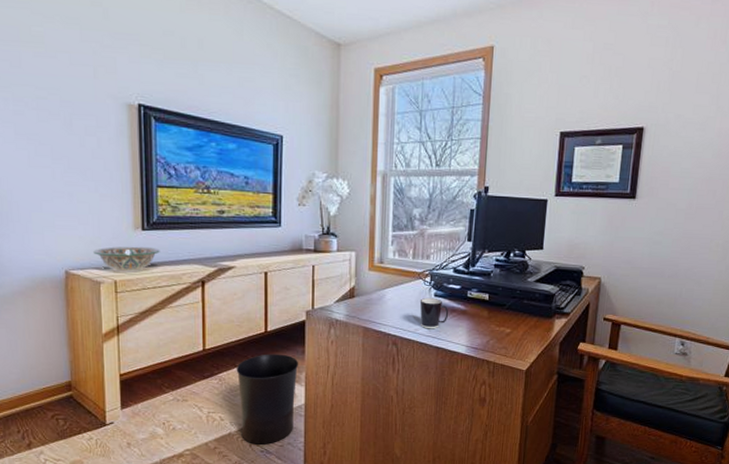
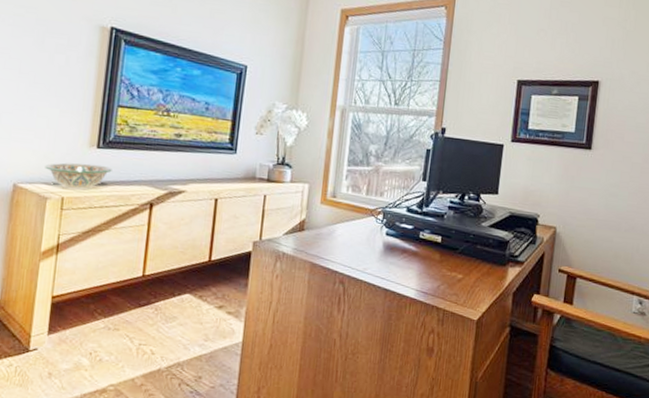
waste bin: present [236,354,299,444] -> none [171,284,241,385]
mug: present [419,297,449,329] -> none [369,235,400,270]

